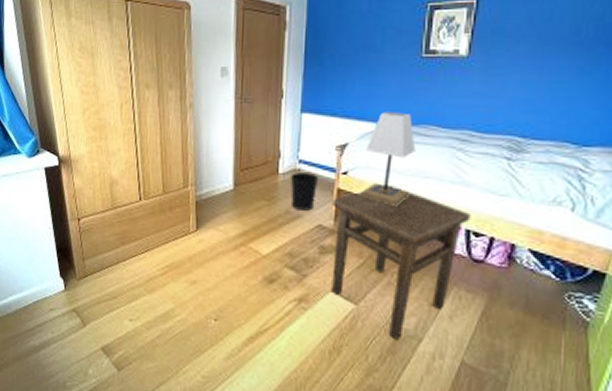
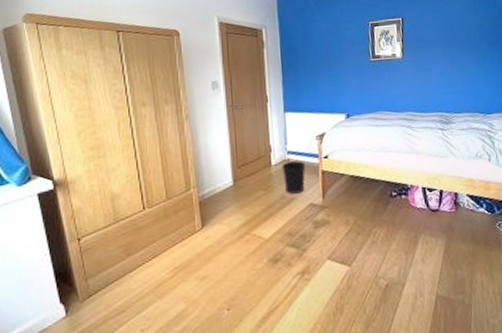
side table: present [332,185,471,341] -> none [318,161,424,290]
lamp: present [361,112,416,206] -> none [339,103,377,178]

